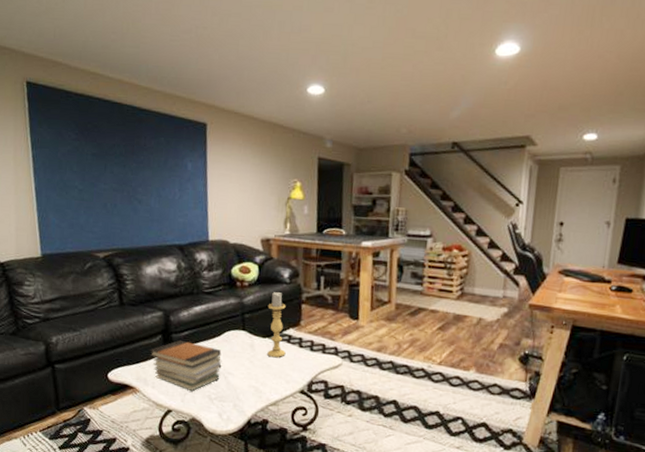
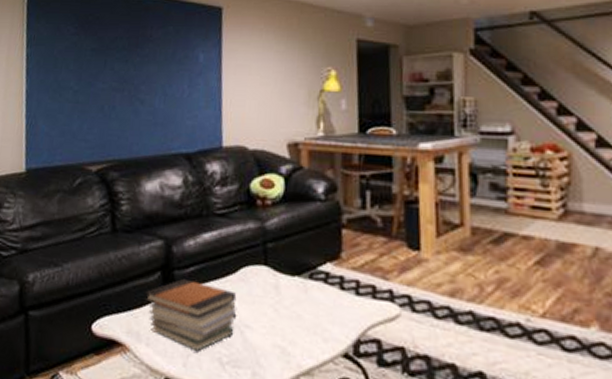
candle holder: present [267,291,286,358] -> none [297,211,322,305]

